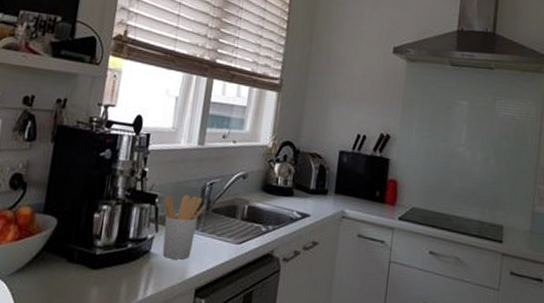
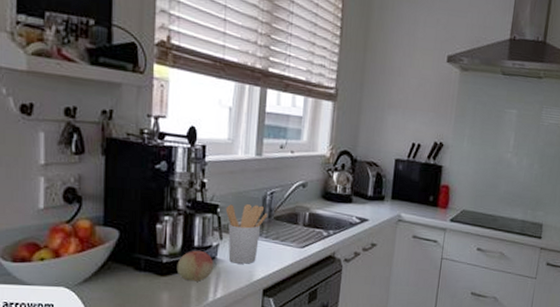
fruit: none [108,242,148,277] -> present [176,250,214,282]

